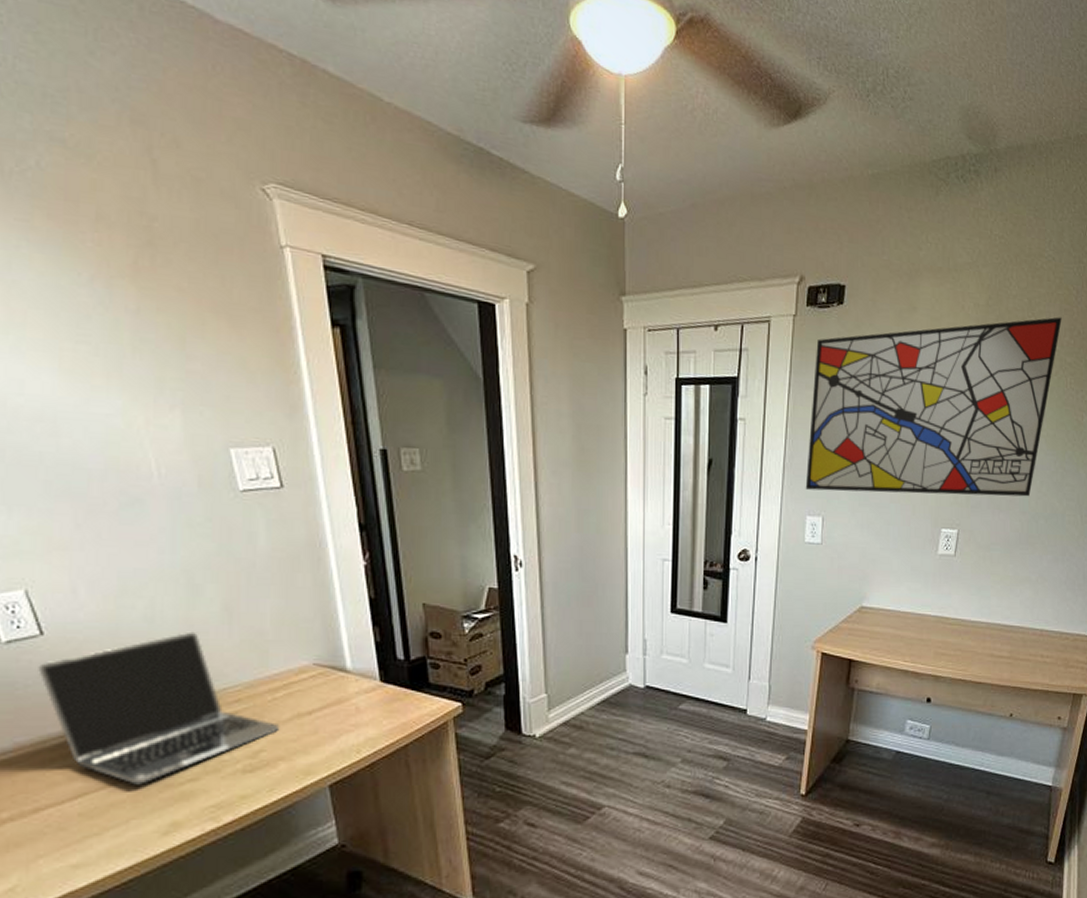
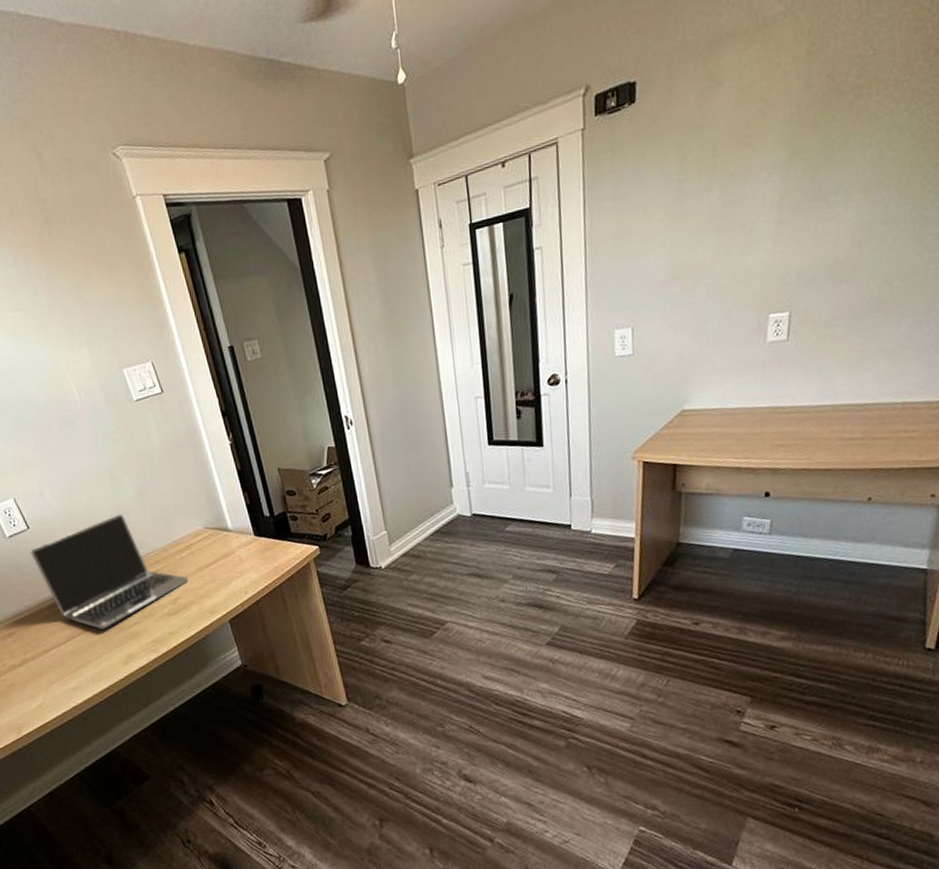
wall art: present [805,317,1062,497] -> none [609,39,911,304]

